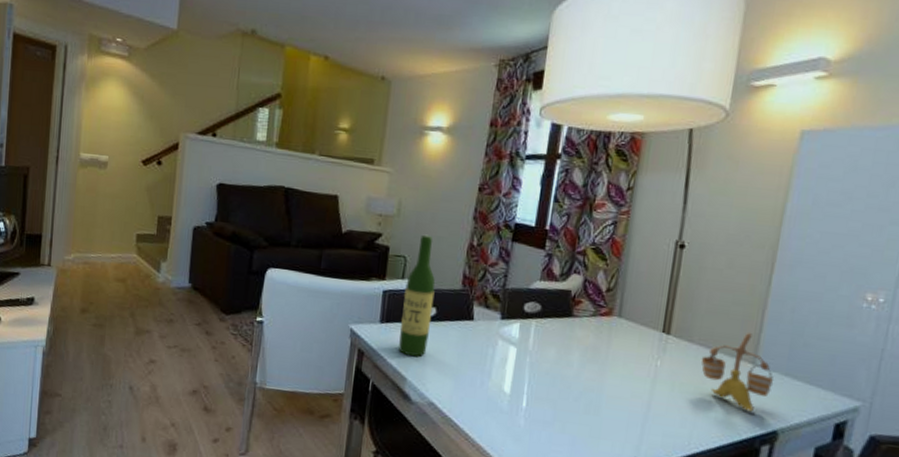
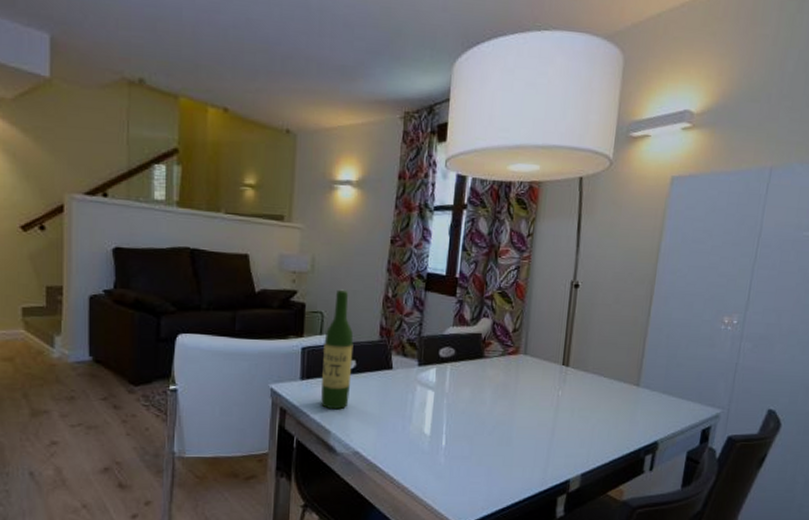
salt and pepper shaker: present [700,332,774,412] -> none [595,358,655,428]

